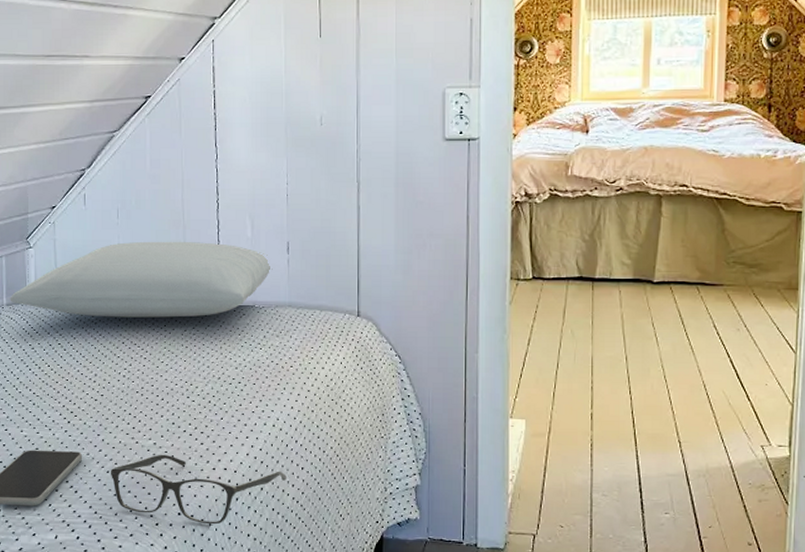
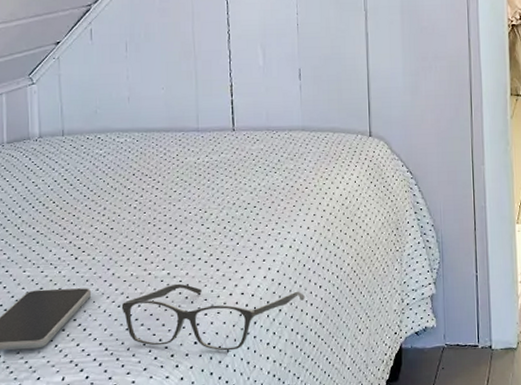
pillow: present [10,241,273,318] -> none [11,71,285,150]

